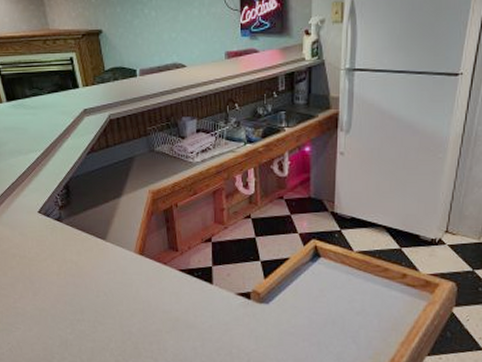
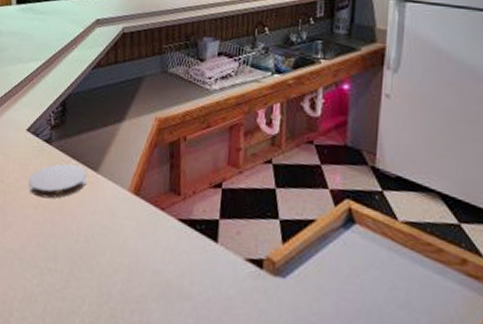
coaster: none [48,236,98,266] -> present [28,163,88,199]

